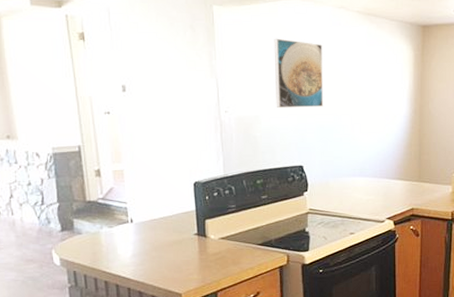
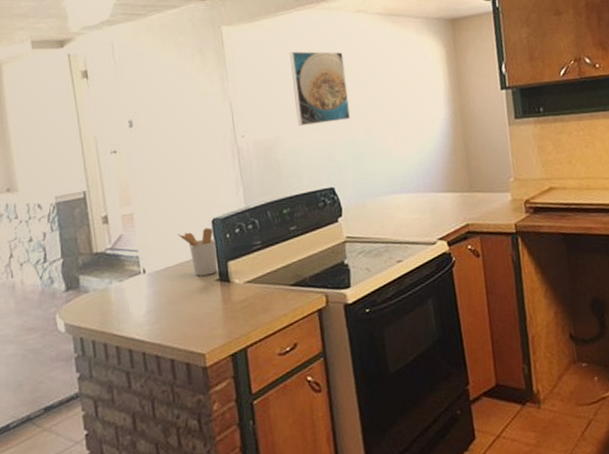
utensil holder: none [162,189,197,230] -> present [177,227,218,276]

